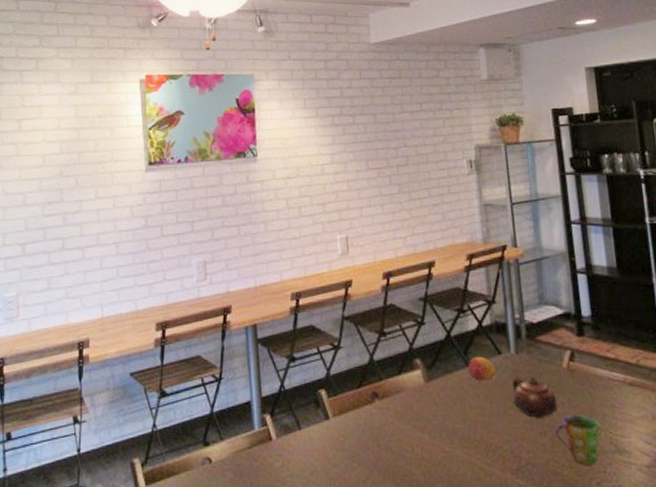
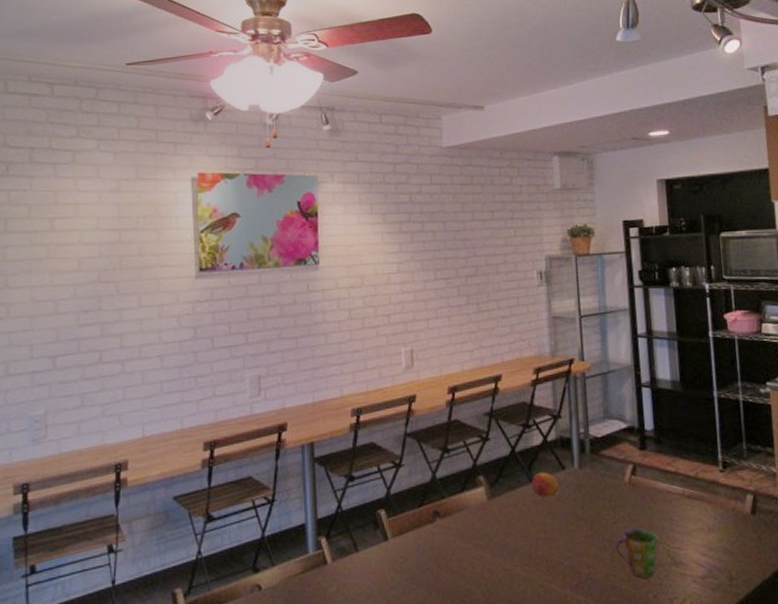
teapot: present [512,375,558,418] -> none [575,490,619,533]

